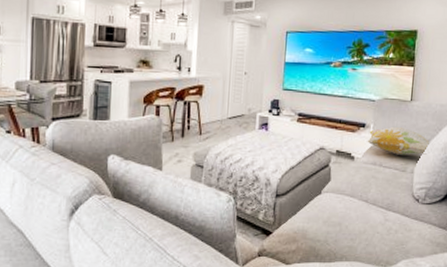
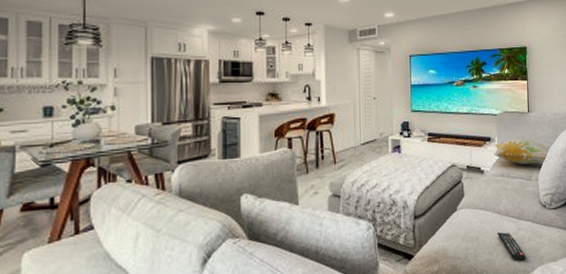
remote control: none [362,221,391,252] -> present [497,232,526,261]

